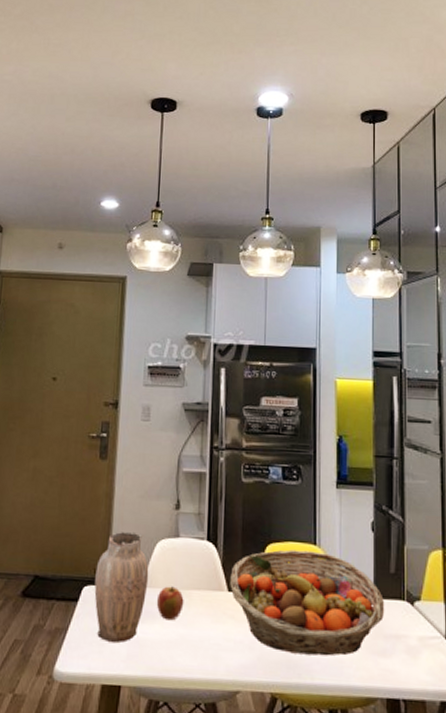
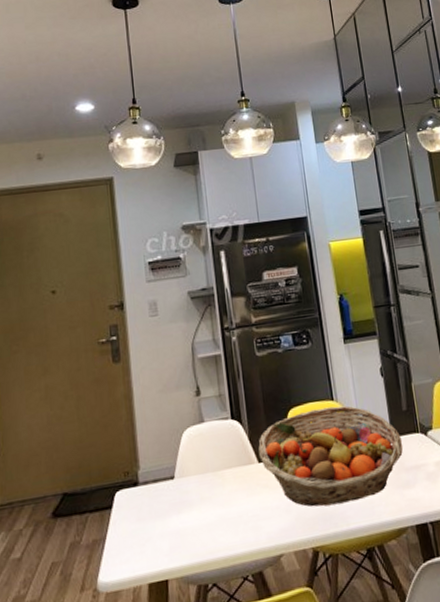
vase: present [94,531,149,643] -> none [125,427,180,541]
apple: present [156,586,184,621] -> none [190,471,218,505]

